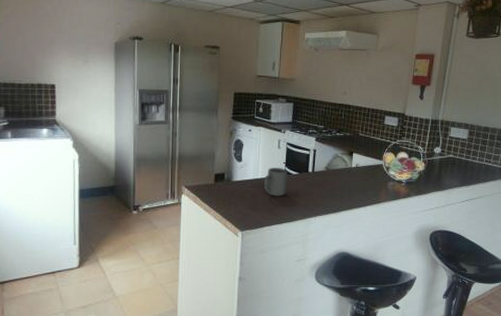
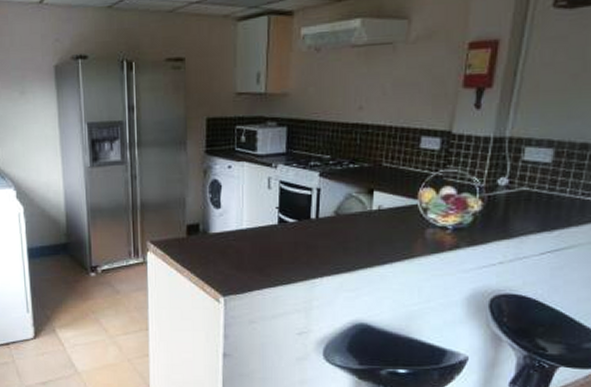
mug: present [264,168,288,197] -> none [251,214,282,252]

